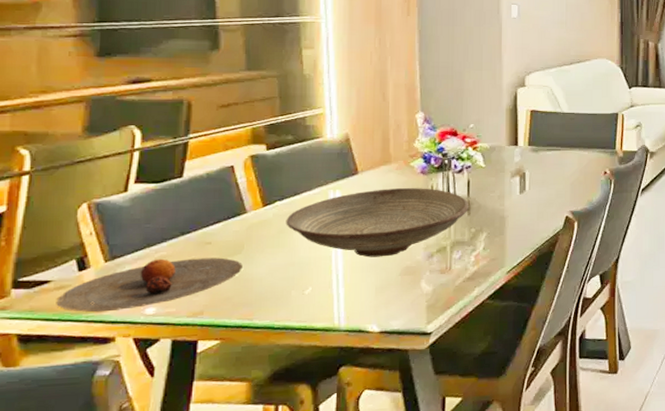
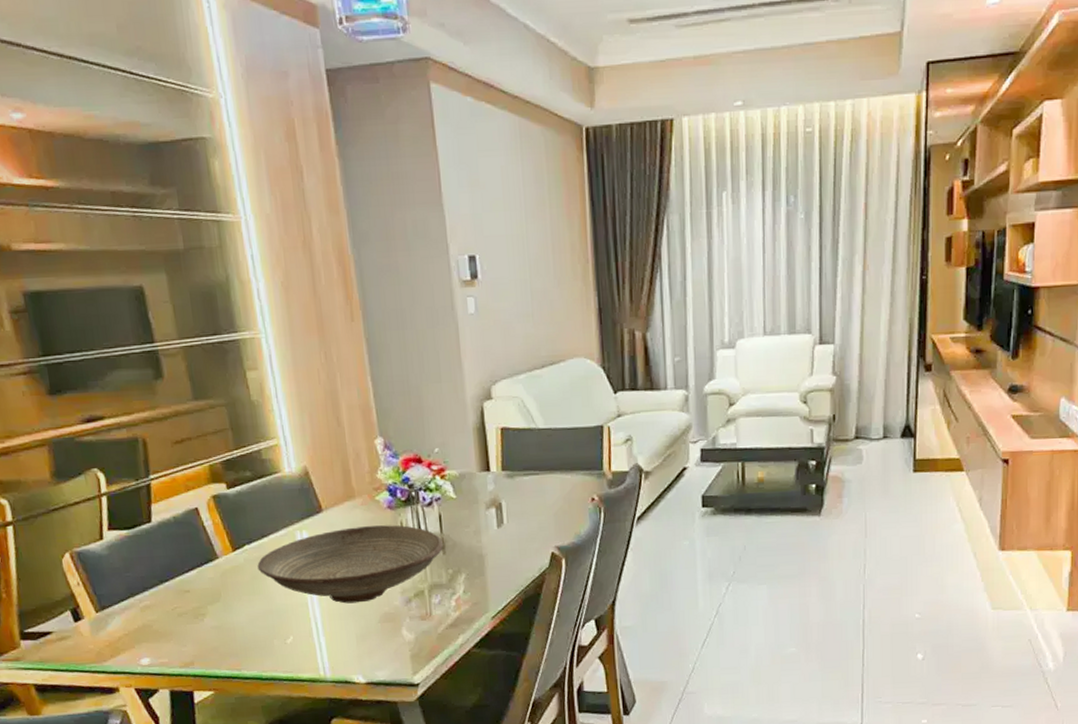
plate: present [56,257,243,313] -> none [61,606,223,663]

